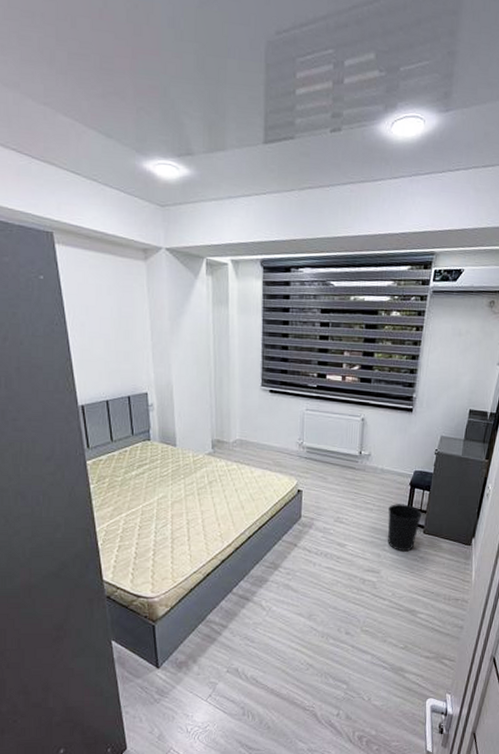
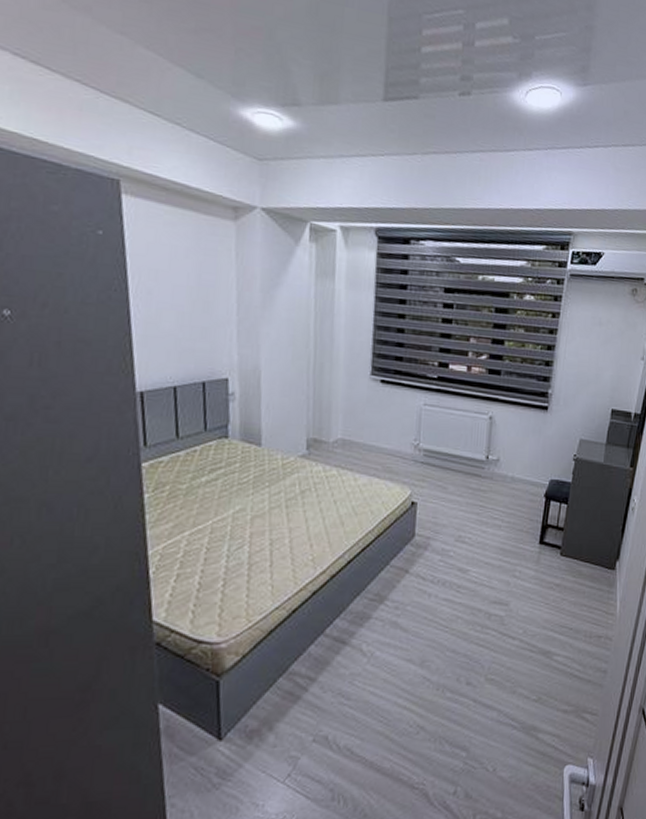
wastebasket: present [387,504,423,552] -> none [518,519,559,578]

